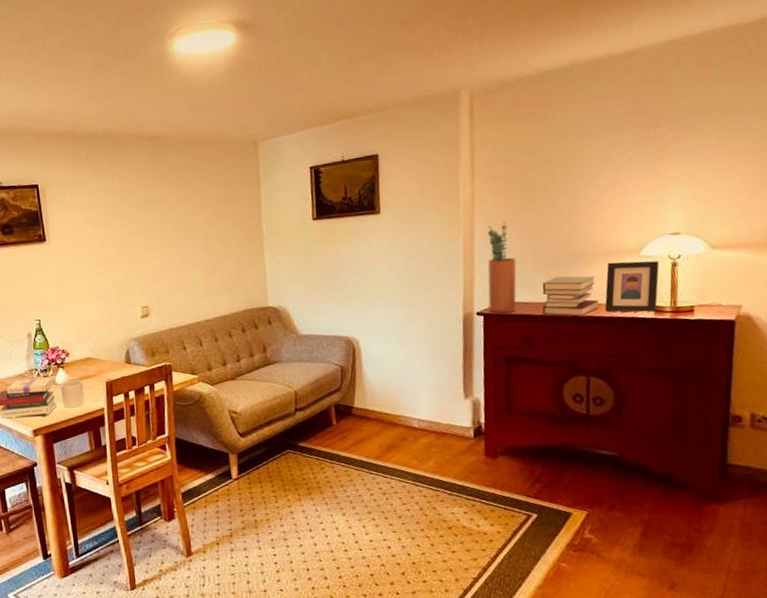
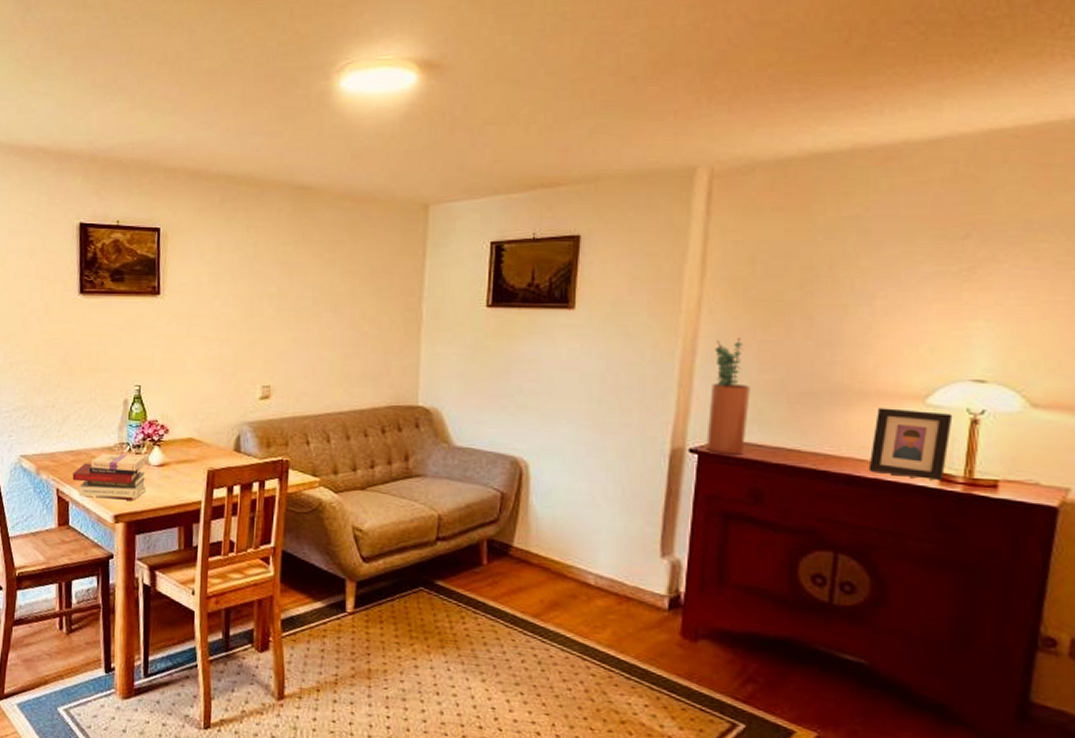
mug: present [59,379,85,408] -> none [152,462,181,496]
books: present [542,276,599,317] -> none [780,416,861,473]

